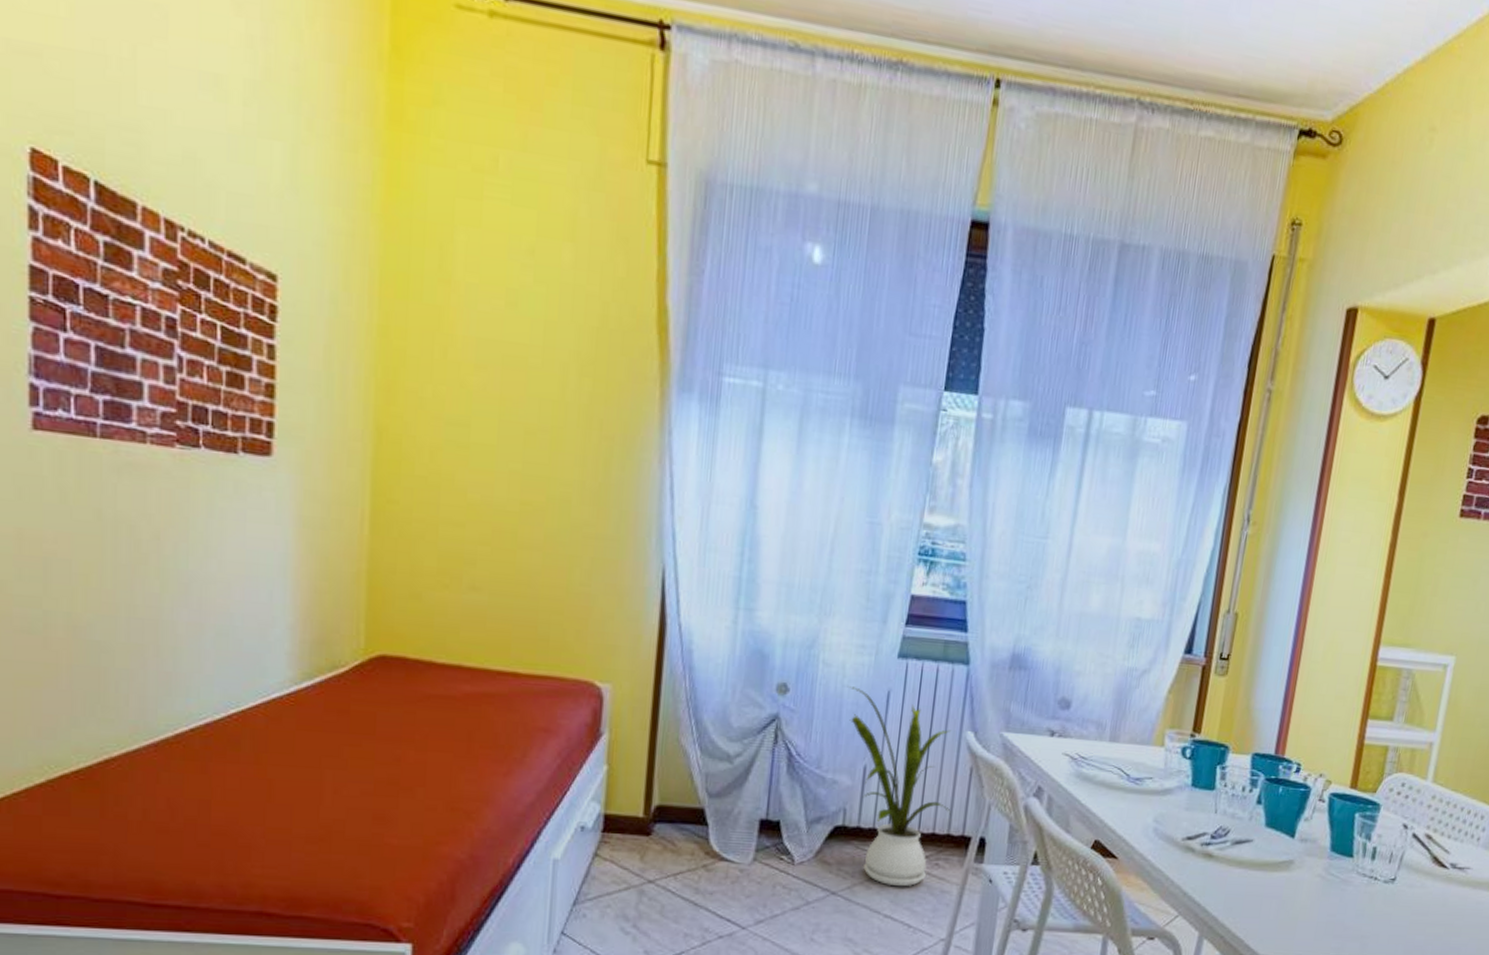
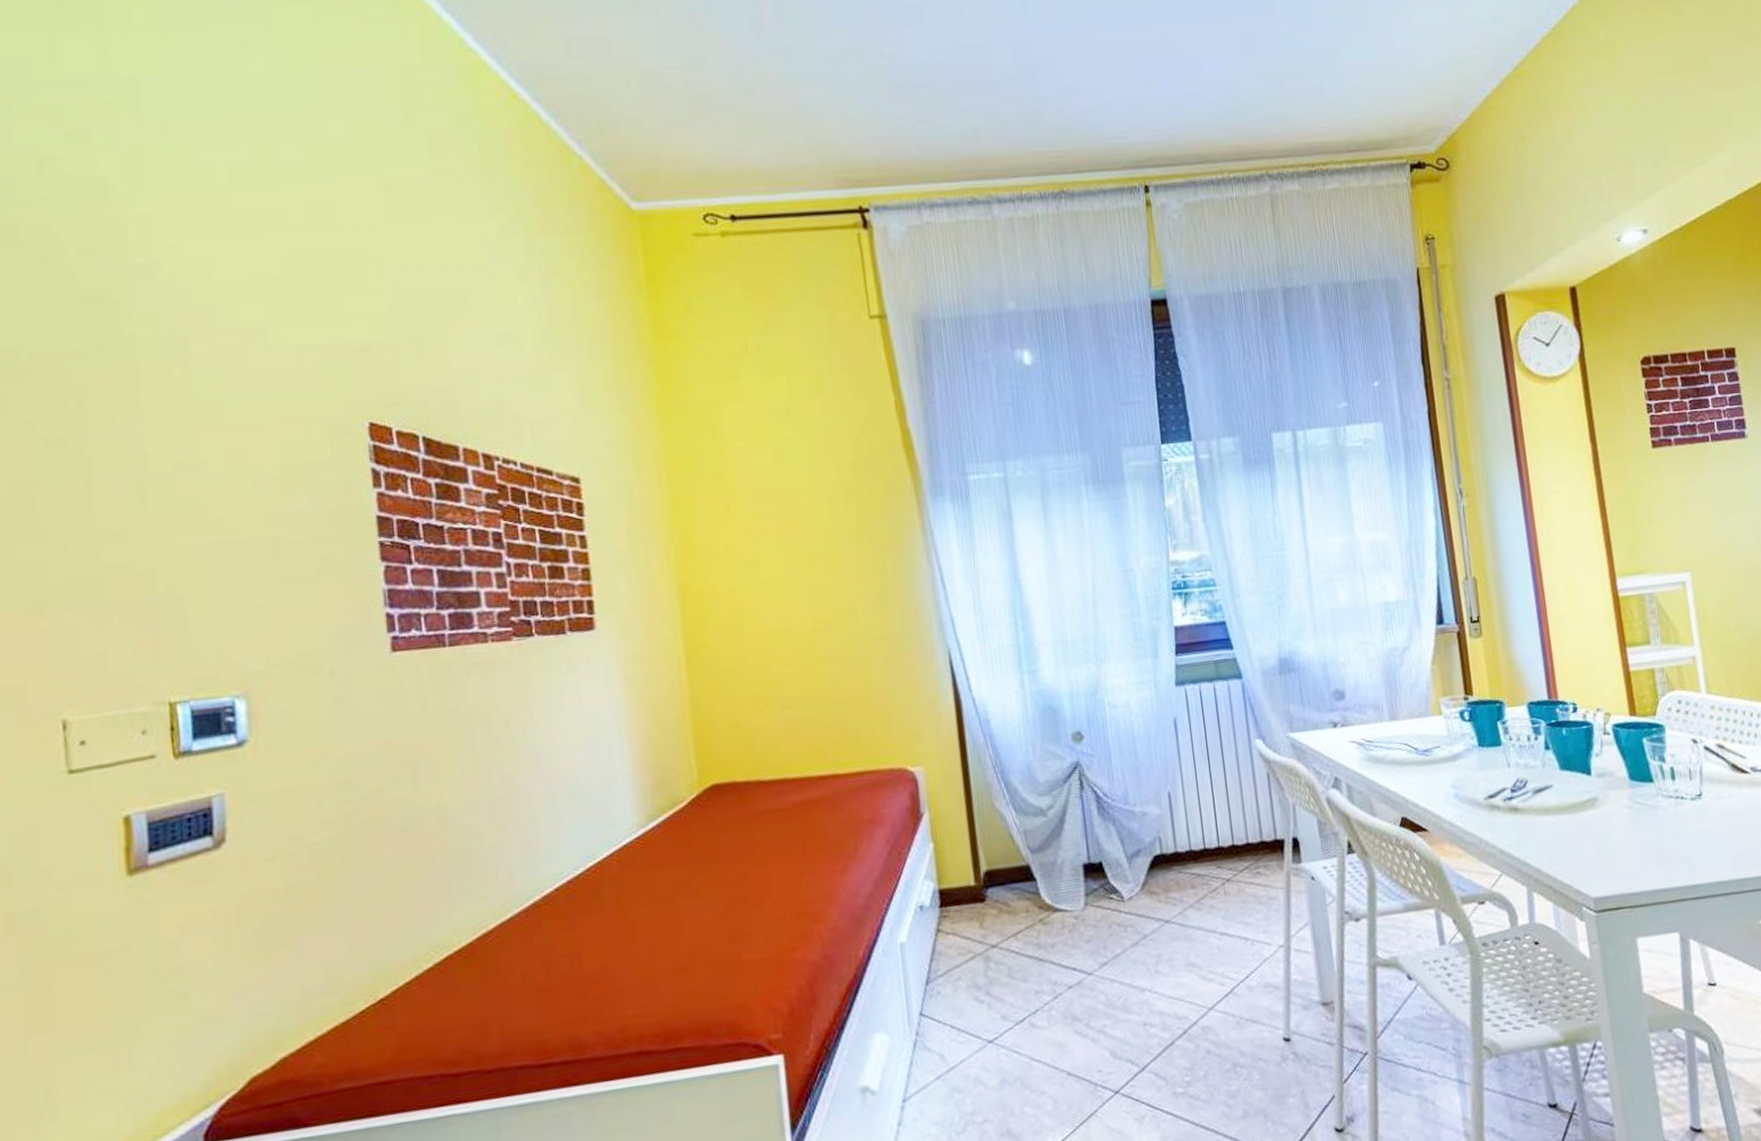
house plant: present [847,686,951,887] -> none [1135,721,1259,903]

